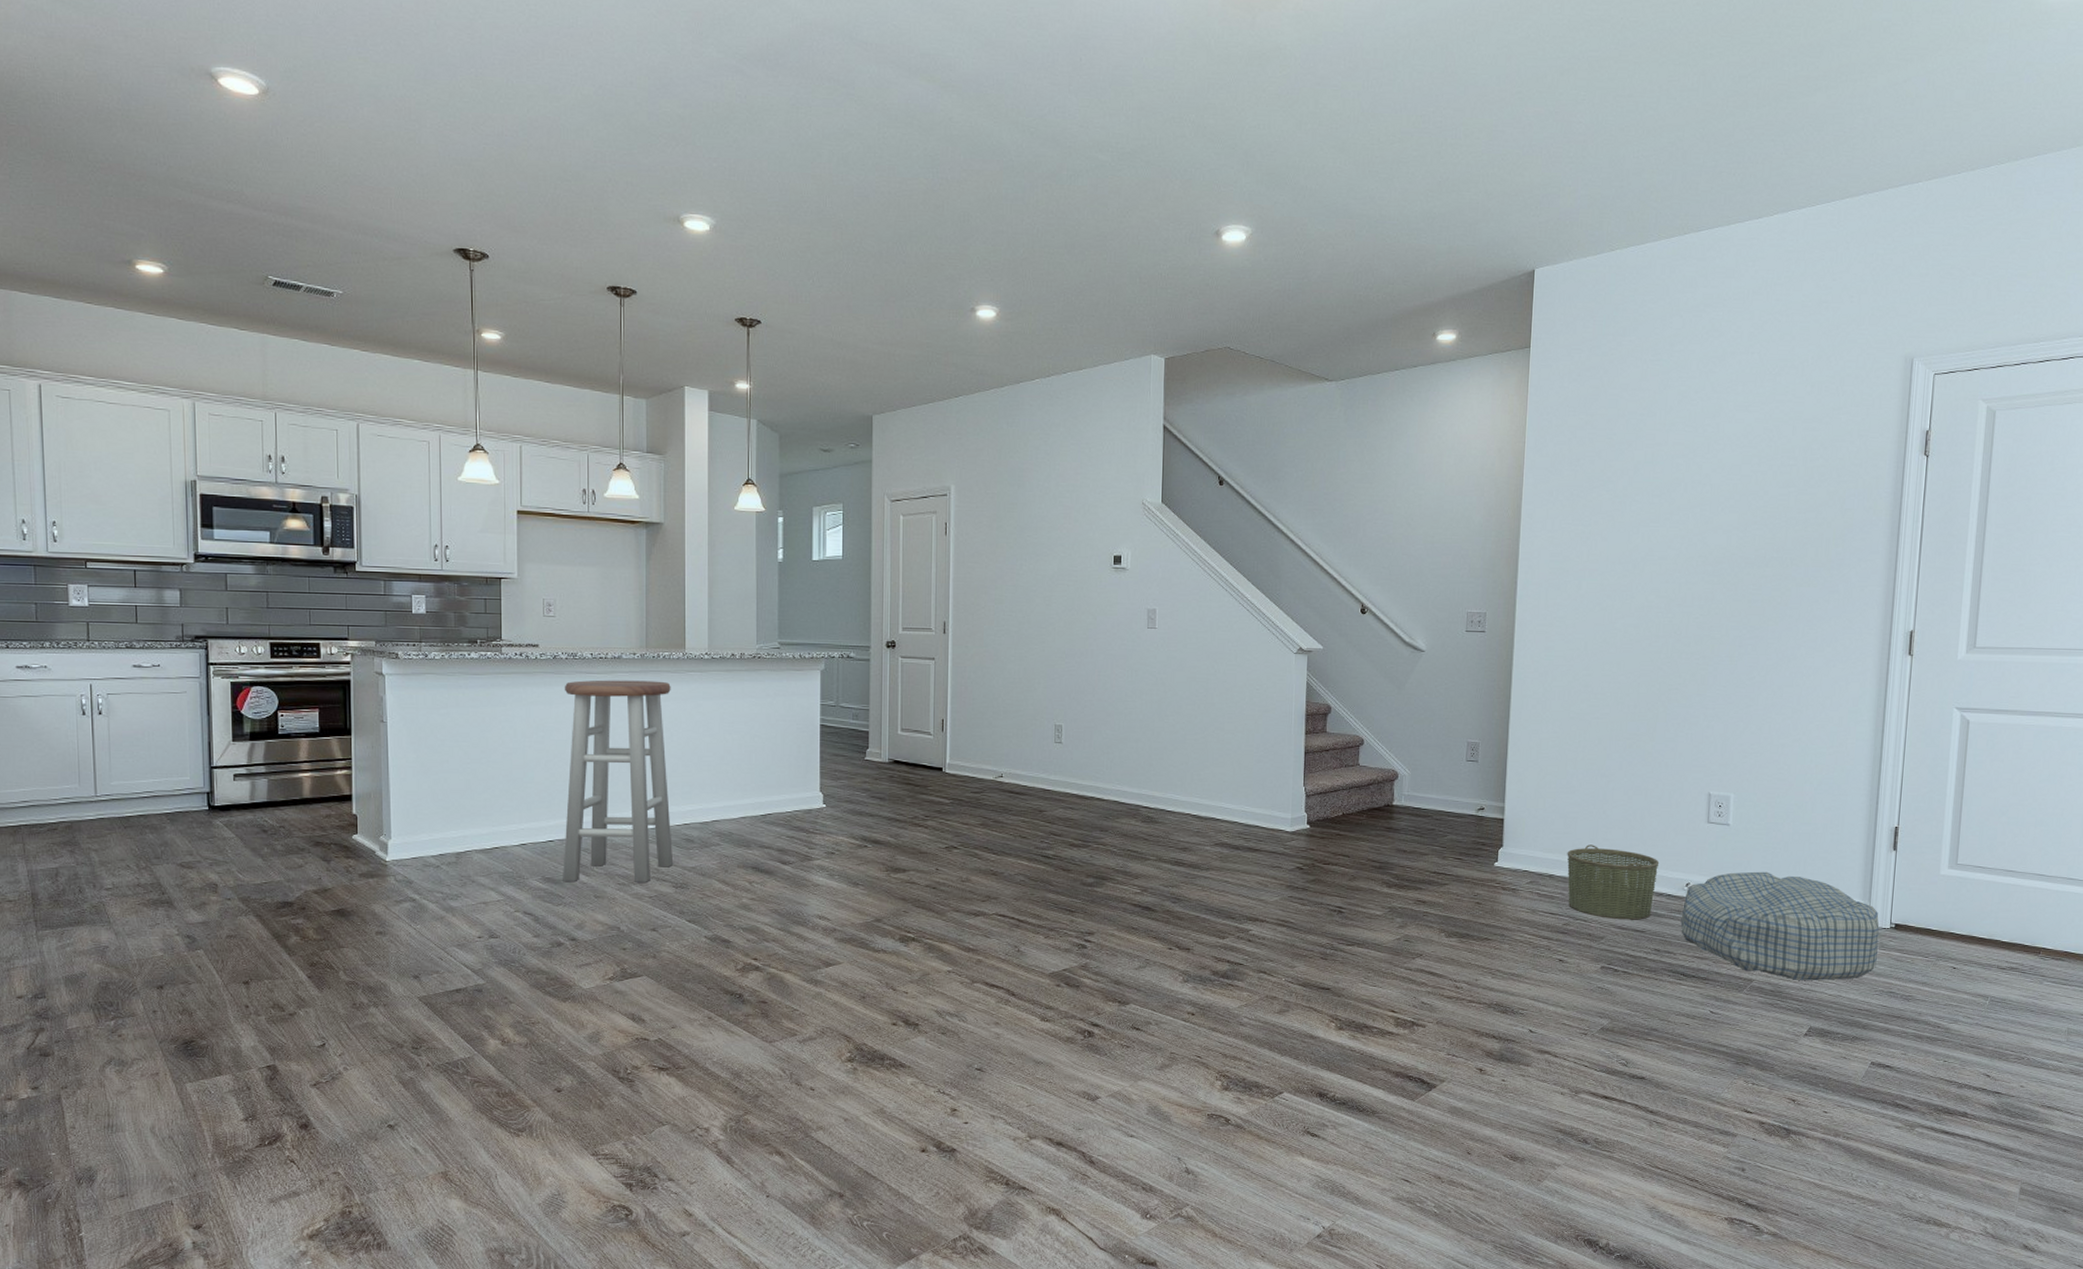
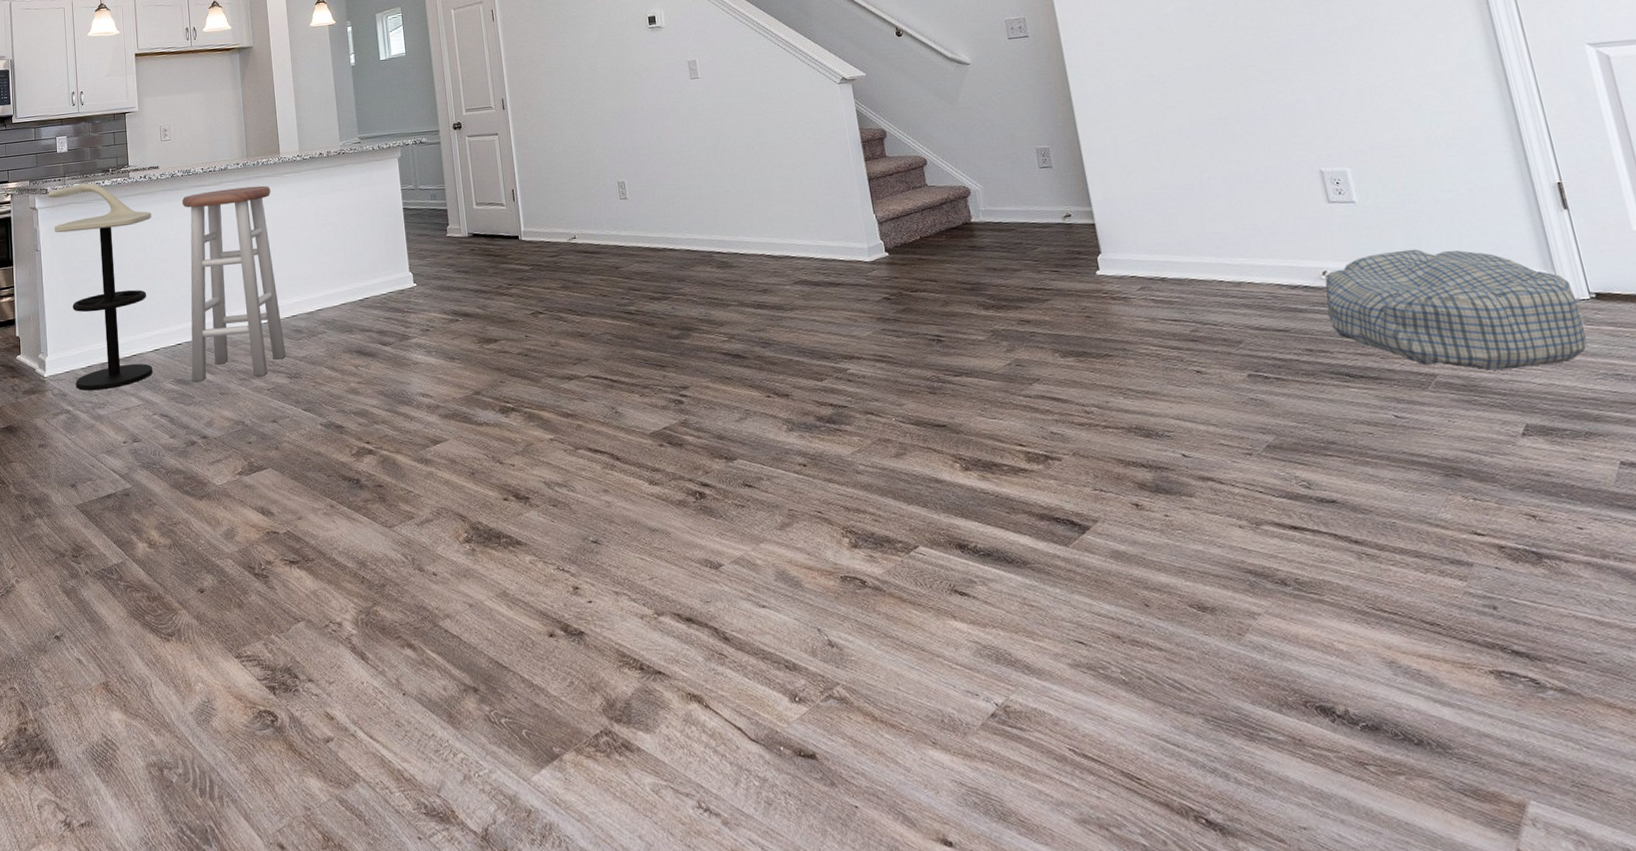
bar stool: none [398,652,527,880] -> present [48,182,153,391]
basket: present [1567,845,1660,920] -> none [1174,240,1290,321]

